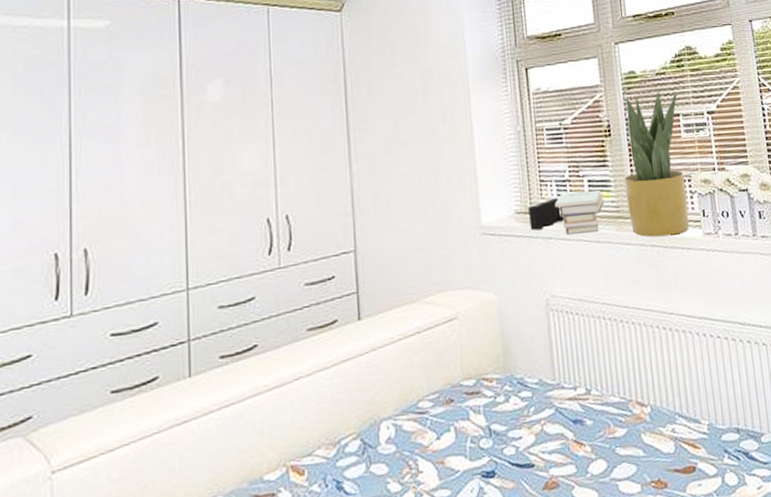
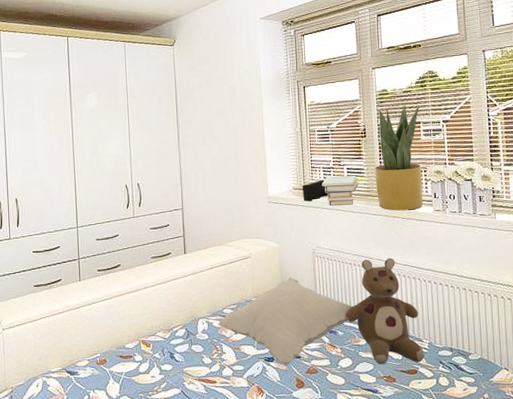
cushion: none [411,343,604,481] -> present [218,277,352,365]
stuffed bear: none [593,304,704,464] -> present [344,258,425,365]

